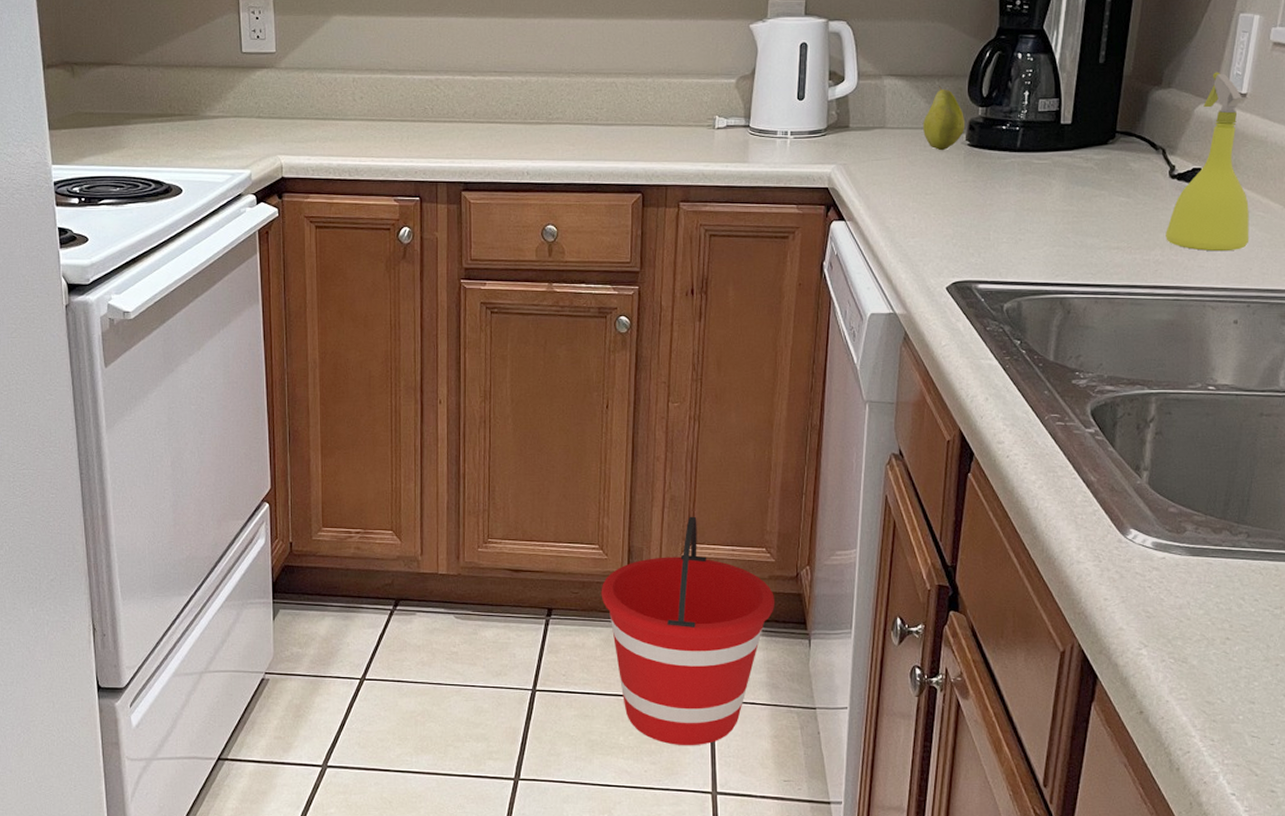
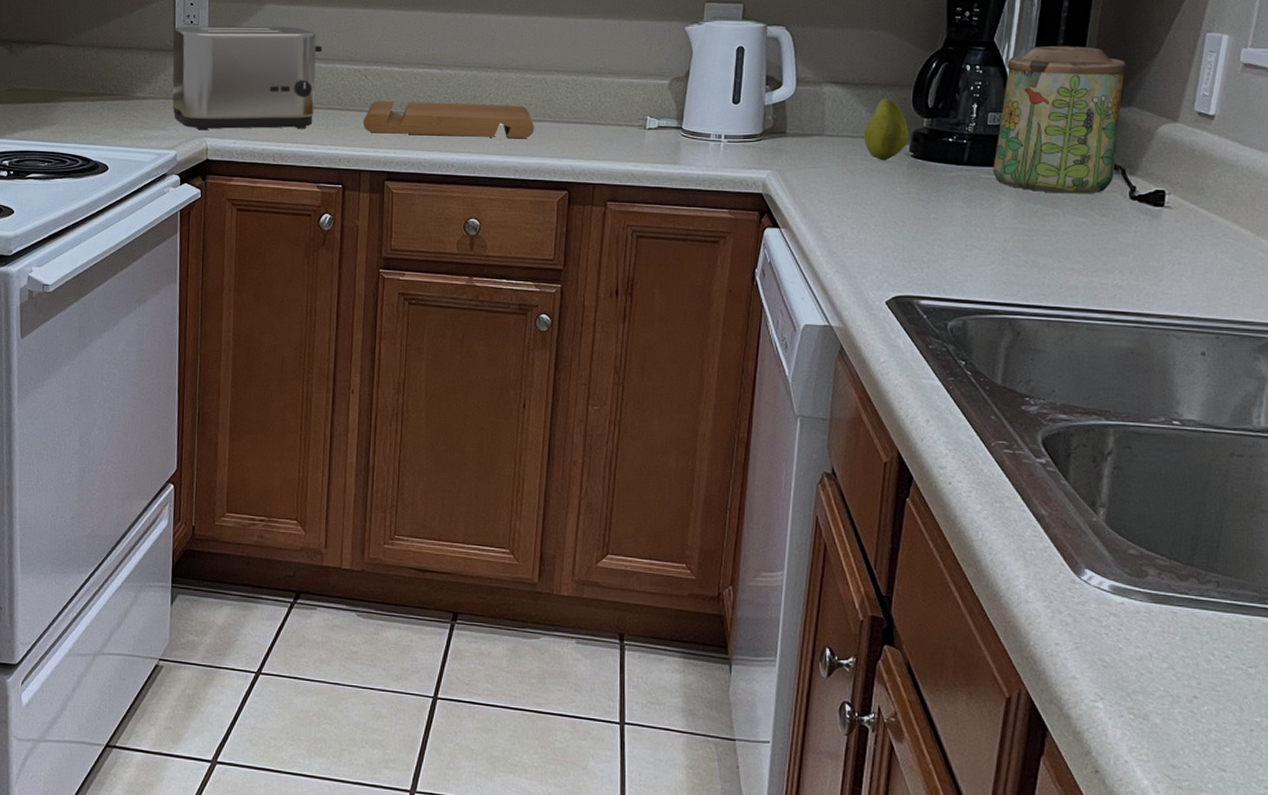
toaster: none [240,38,392,148] -> present [172,26,322,131]
cutting board: none [437,109,607,144] -> present [363,101,535,138]
bucket: present [601,516,776,746] -> none [509,525,695,771]
canister: none [1044,30,1166,175] -> present [993,45,1126,194]
spray bottle: present [1166,72,1249,252] -> none [1125,92,1218,279]

